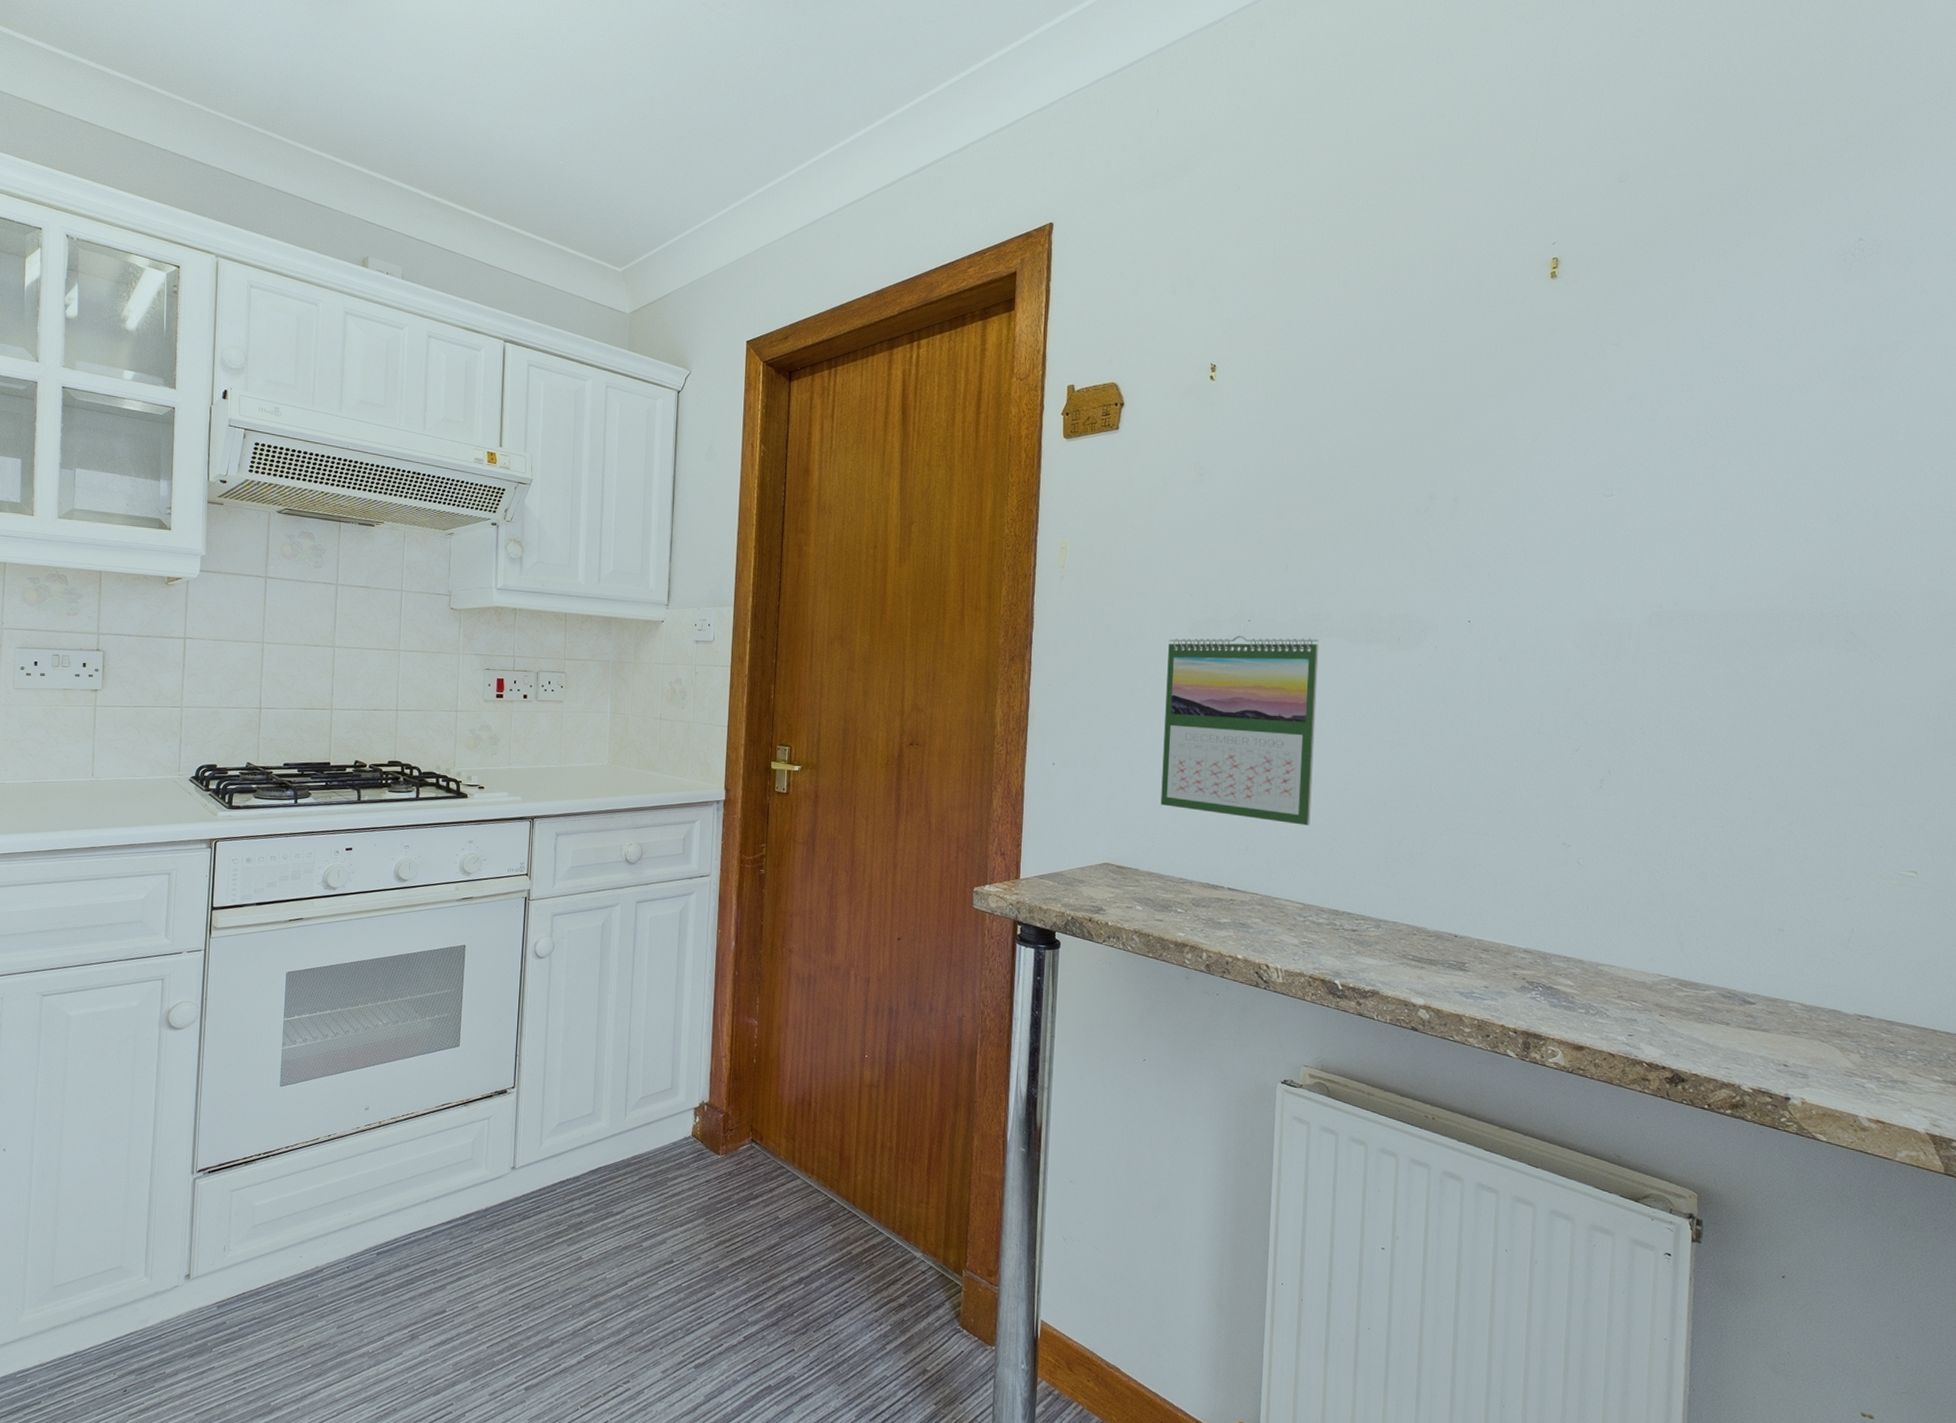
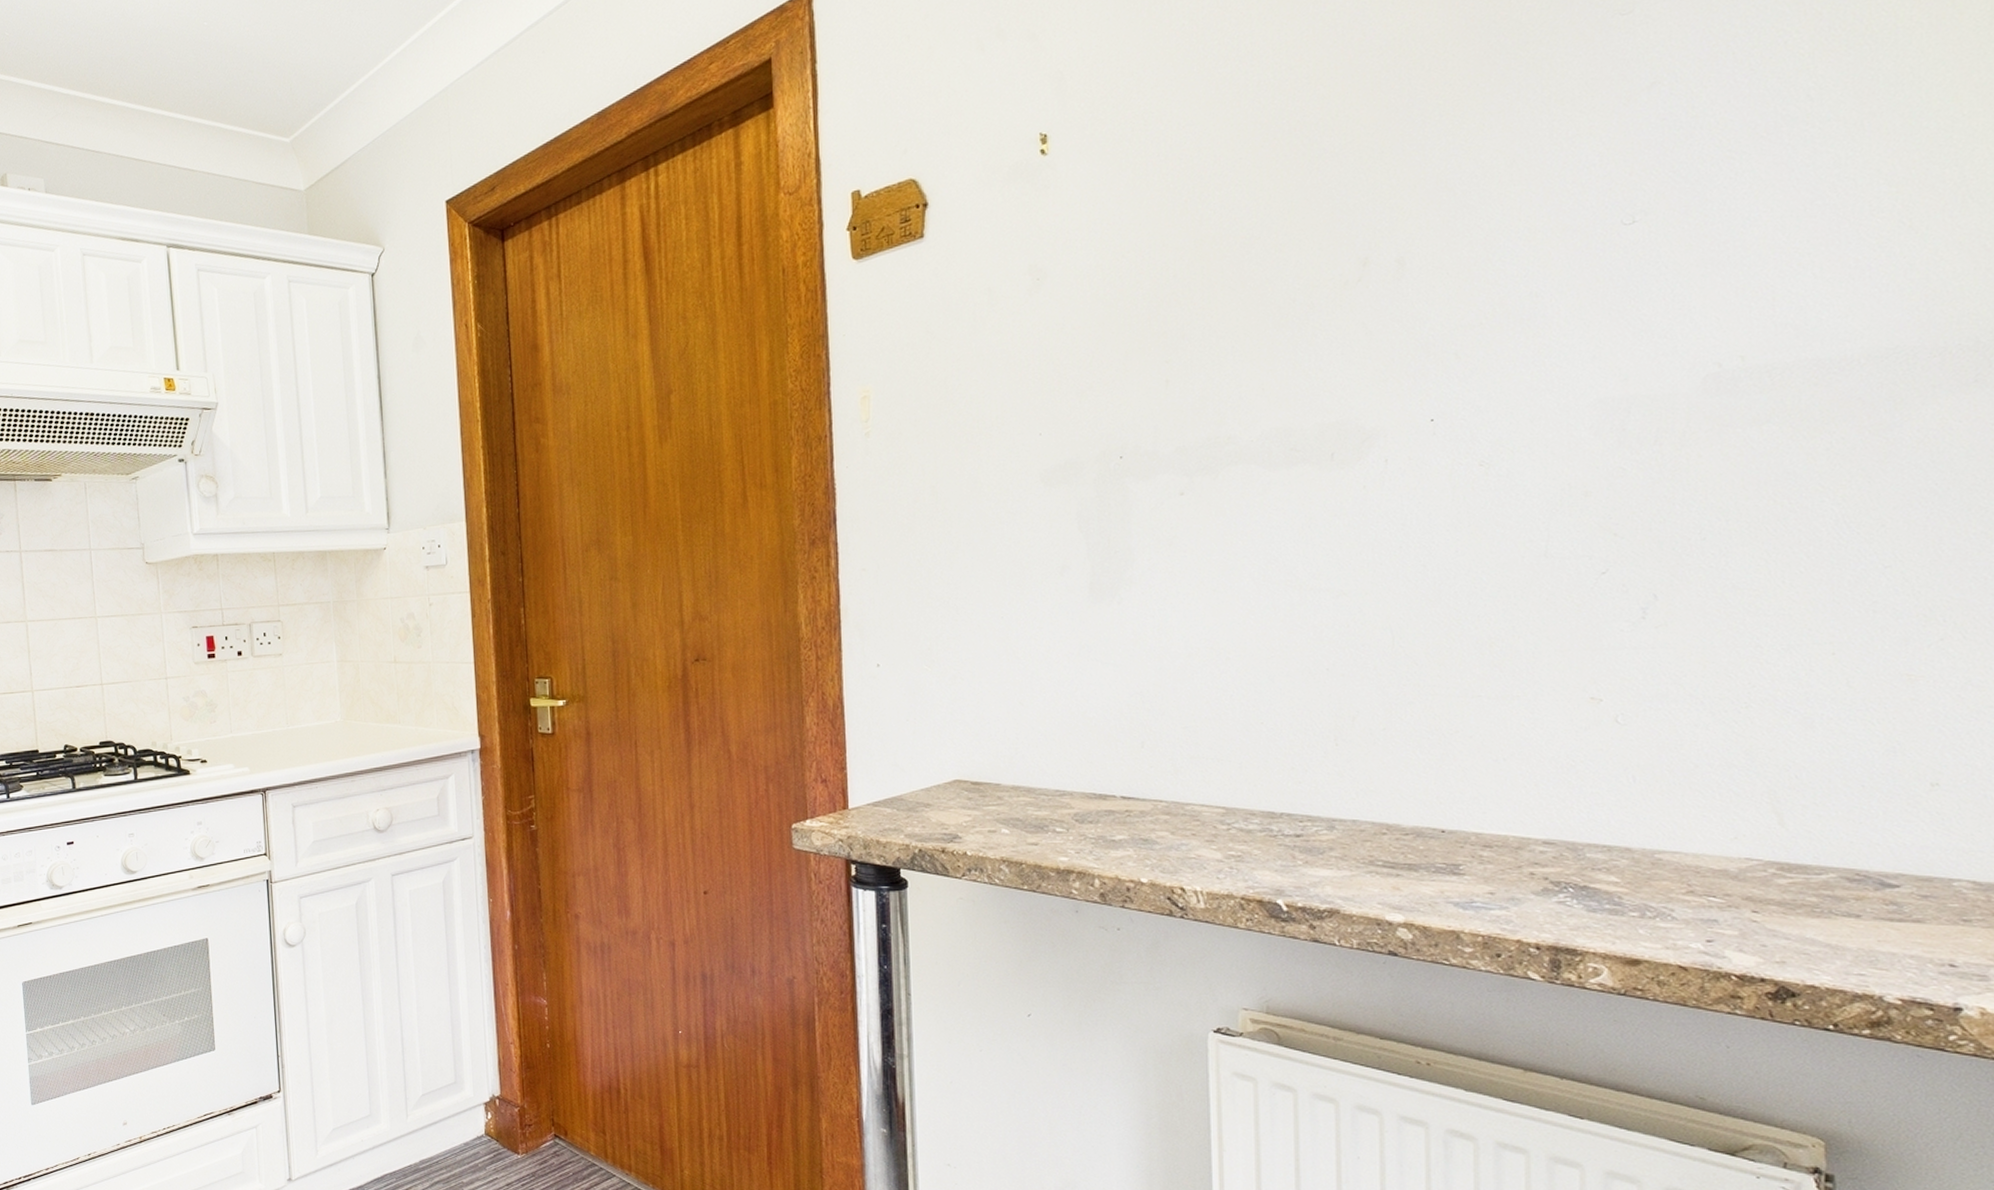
calendar: present [1160,636,1319,826] -> none [1015,469,1226,709]

